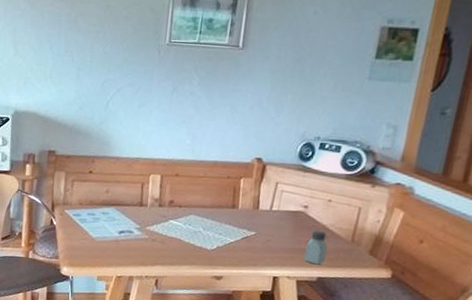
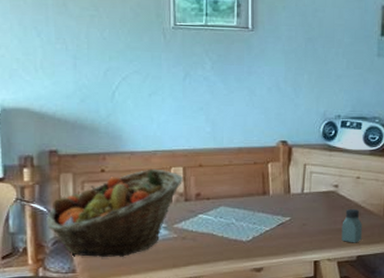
fruit basket: none [39,174,160,250] -> present [46,168,183,257]

